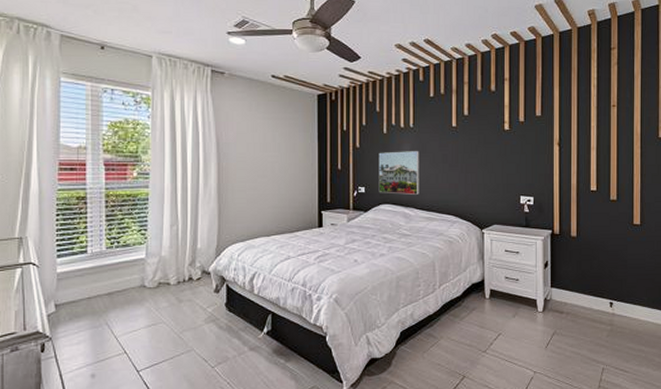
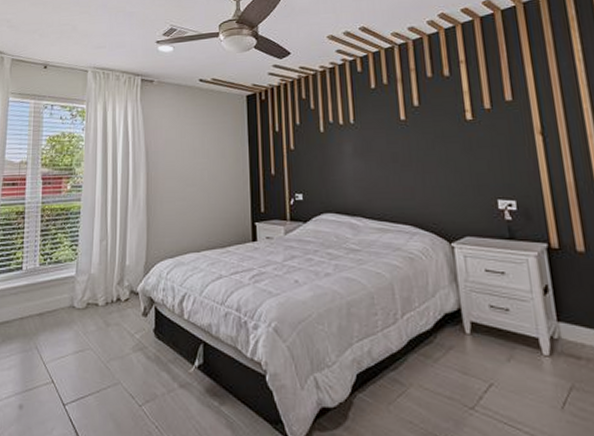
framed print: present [378,151,419,195] -> none [316,150,367,202]

